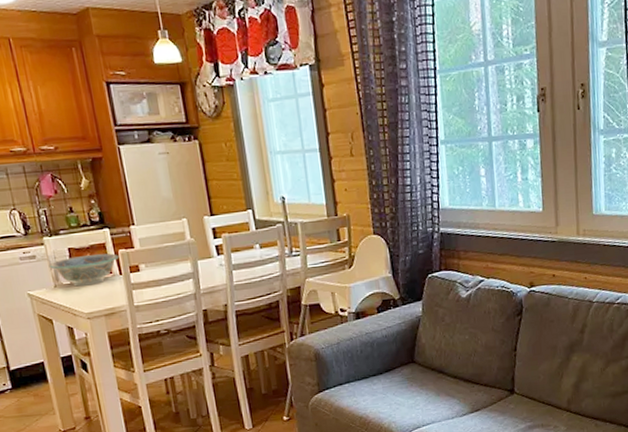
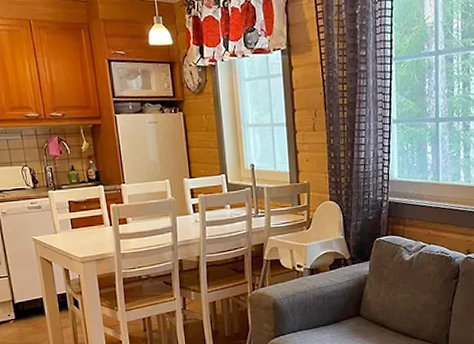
decorative bowl: present [48,253,119,287] -> none [51,207,111,234]

